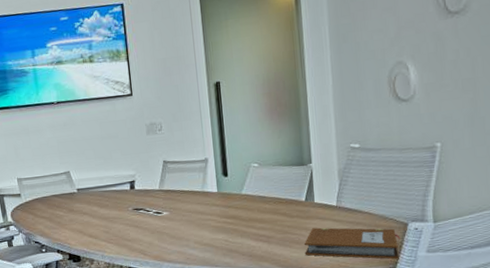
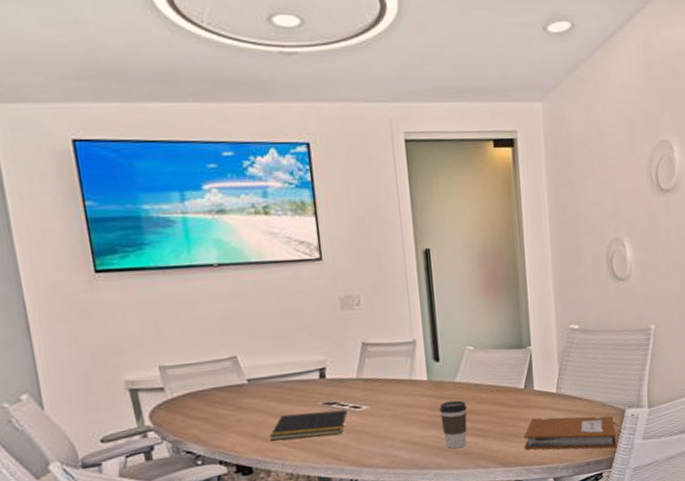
notepad: none [93,214,152,237] -> present [270,409,348,441]
coffee cup: none [227,210,252,251] -> present [439,400,467,449]

